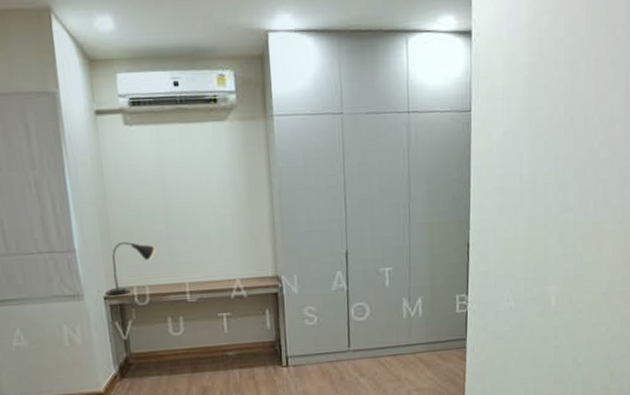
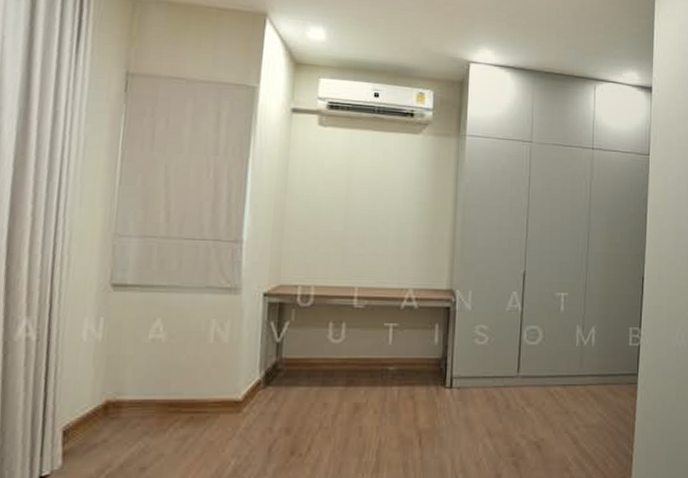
desk lamp: present [104,241,155,296] -> none [264,237,328,293]

